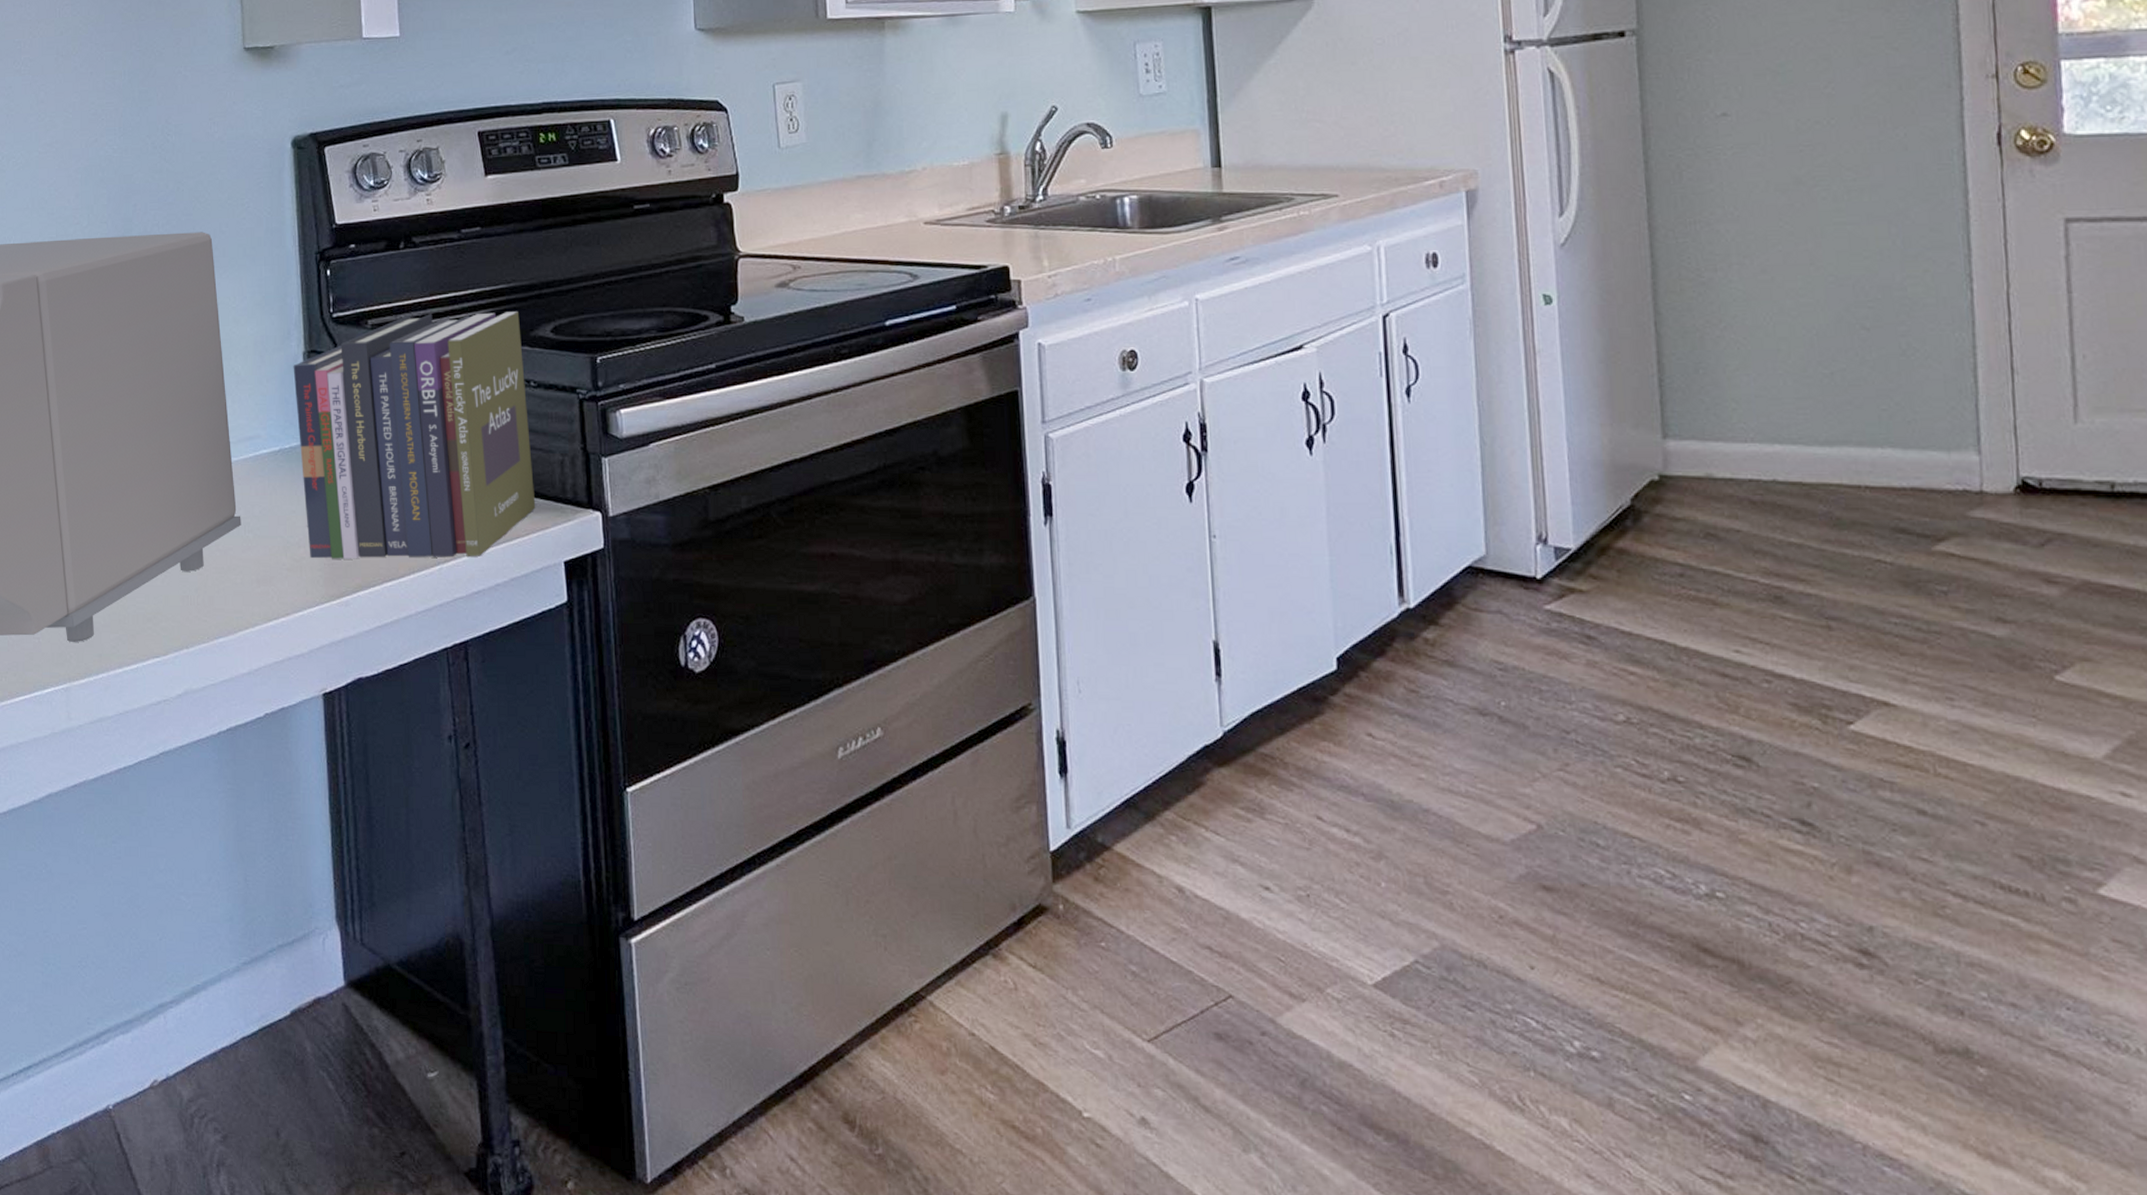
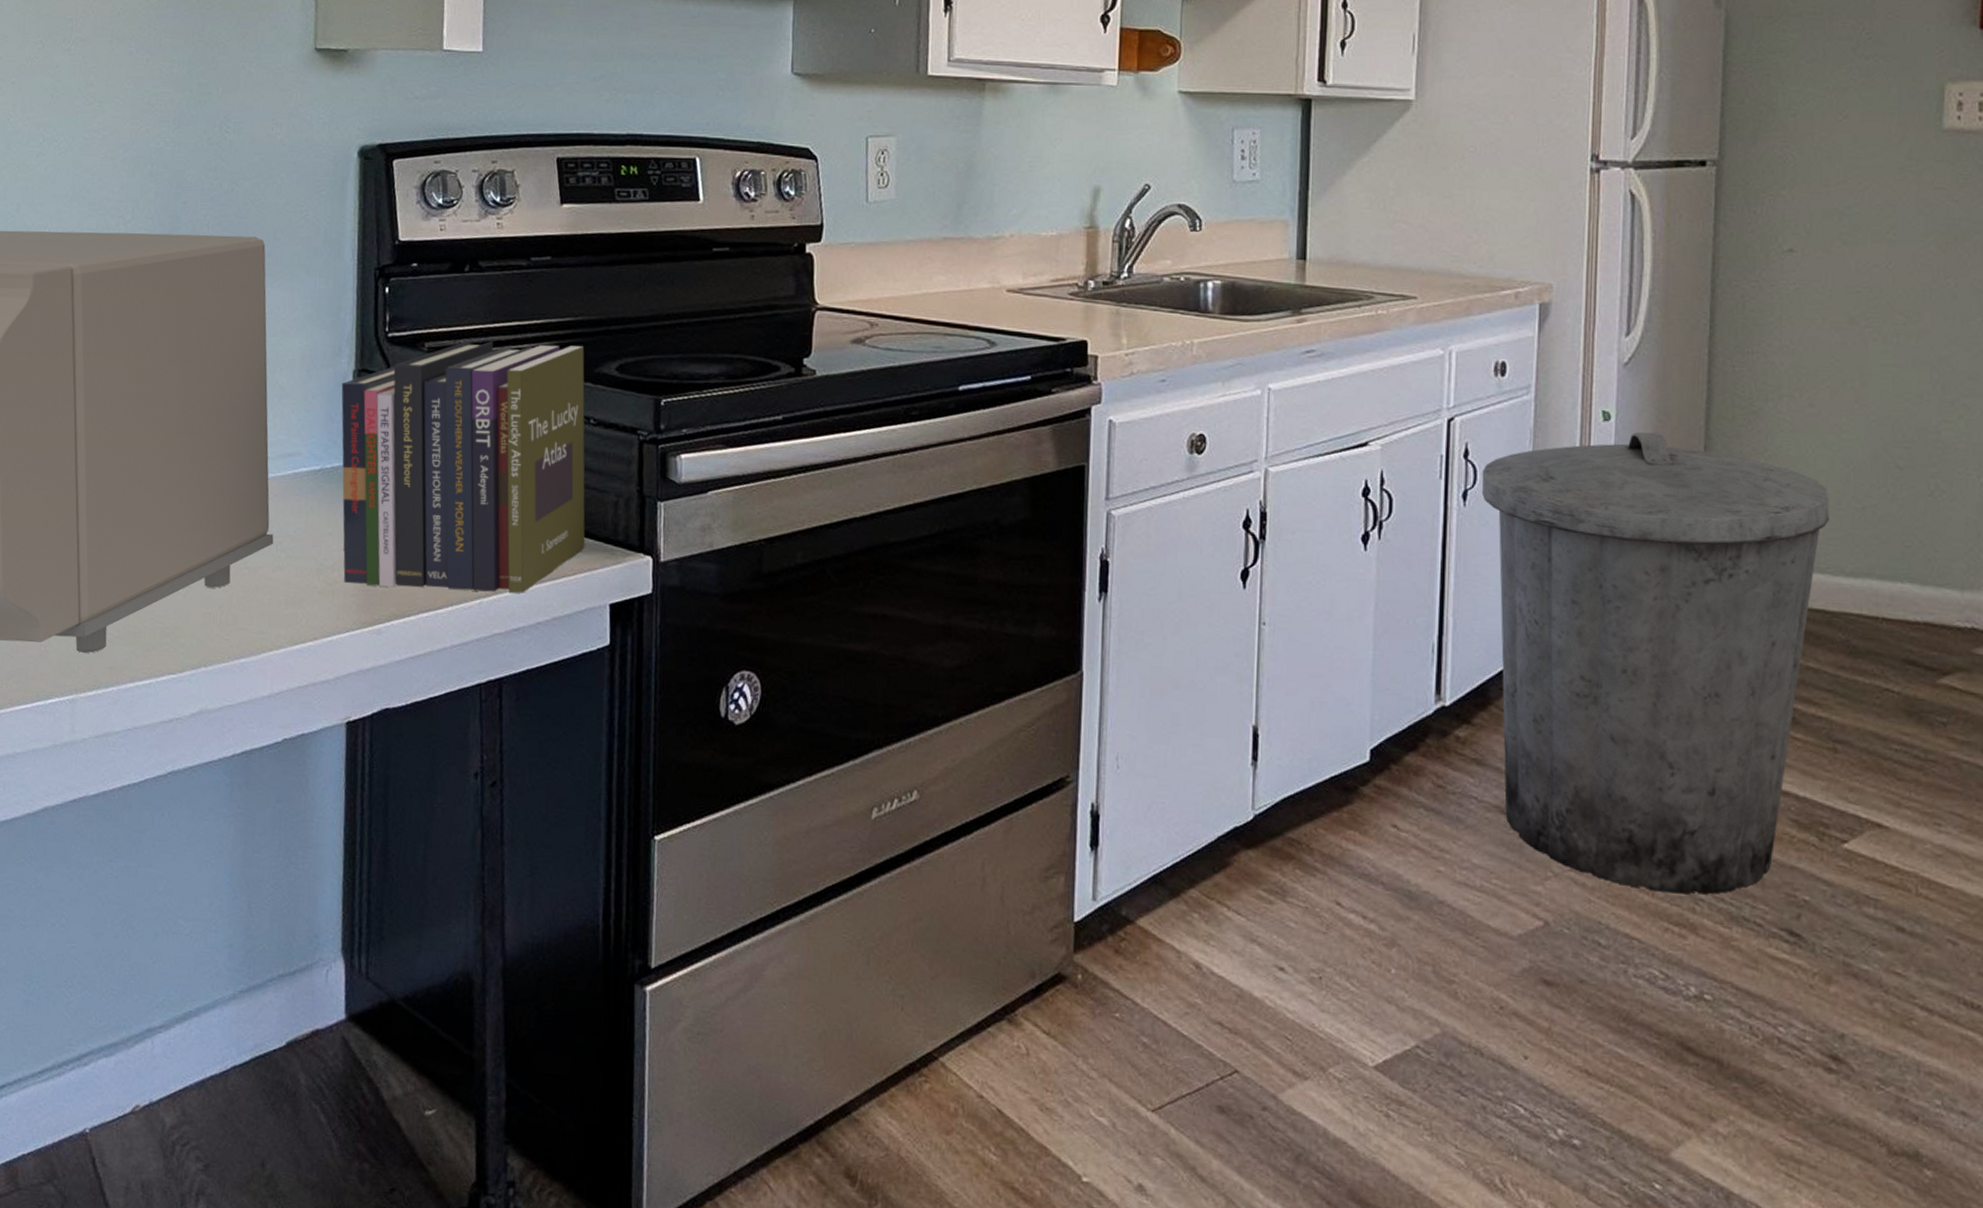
trash can: none [1423,312,1797,788] -> present [1481,432,1830,895]

